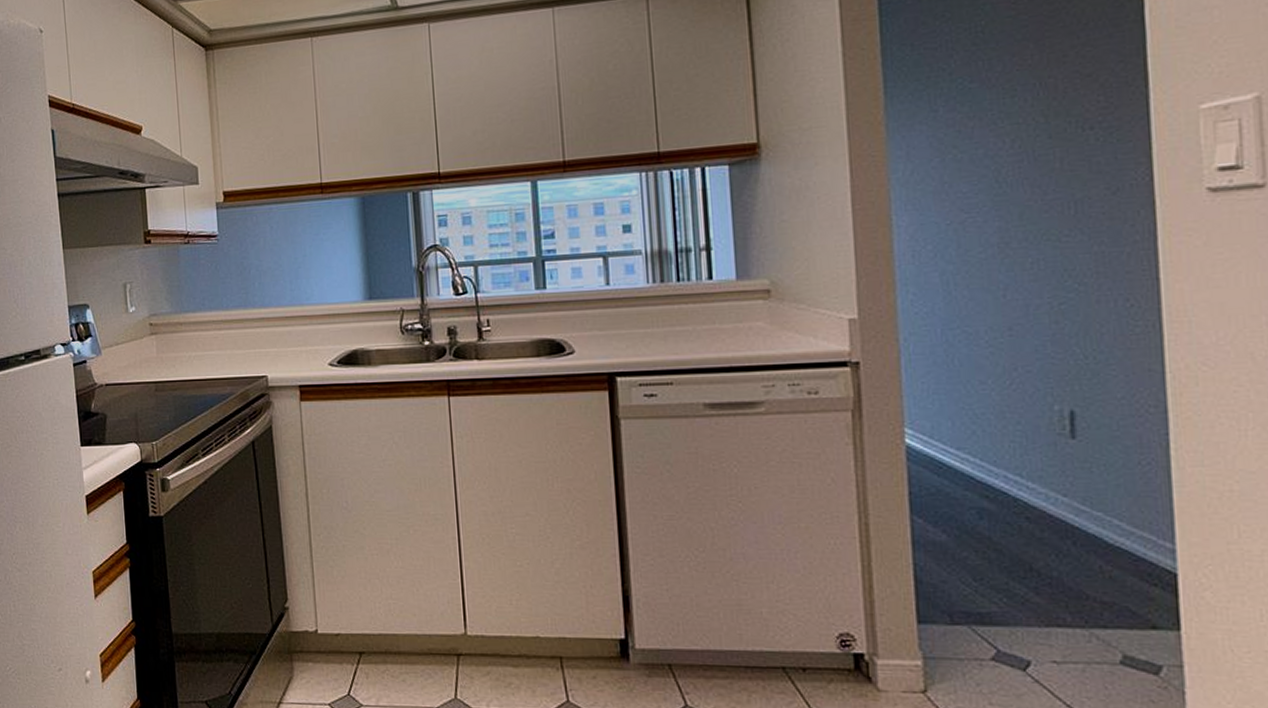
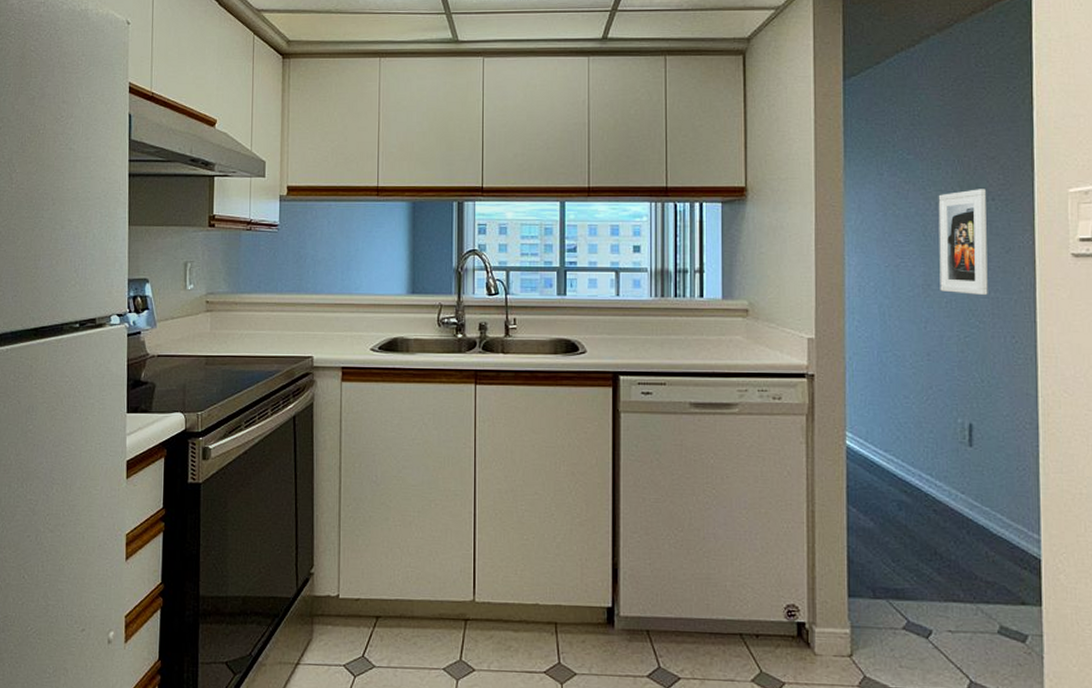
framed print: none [1014,116,1089,251] -> present [938,189,988,295]

